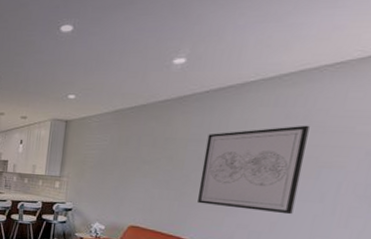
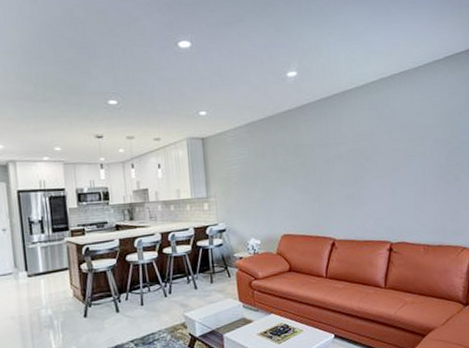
wall art: present [198,125,310,215] -> none [328,123,401,202]

